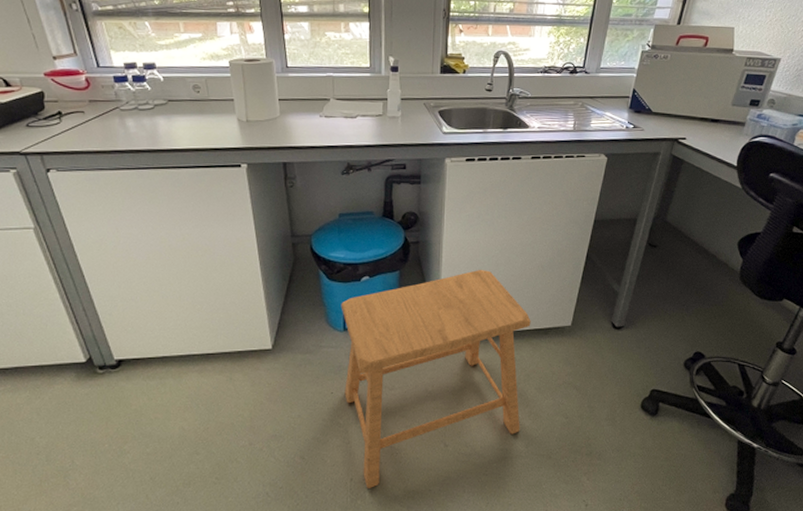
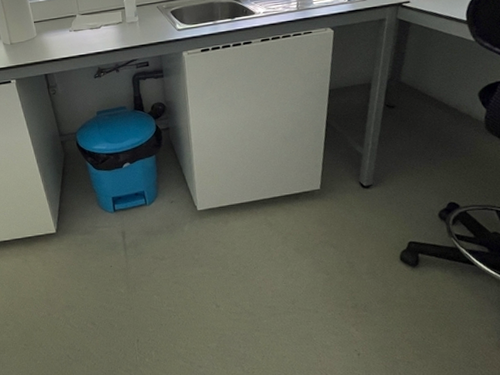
stool: present [341,269,531,488] -> none [108,146,285,348]

